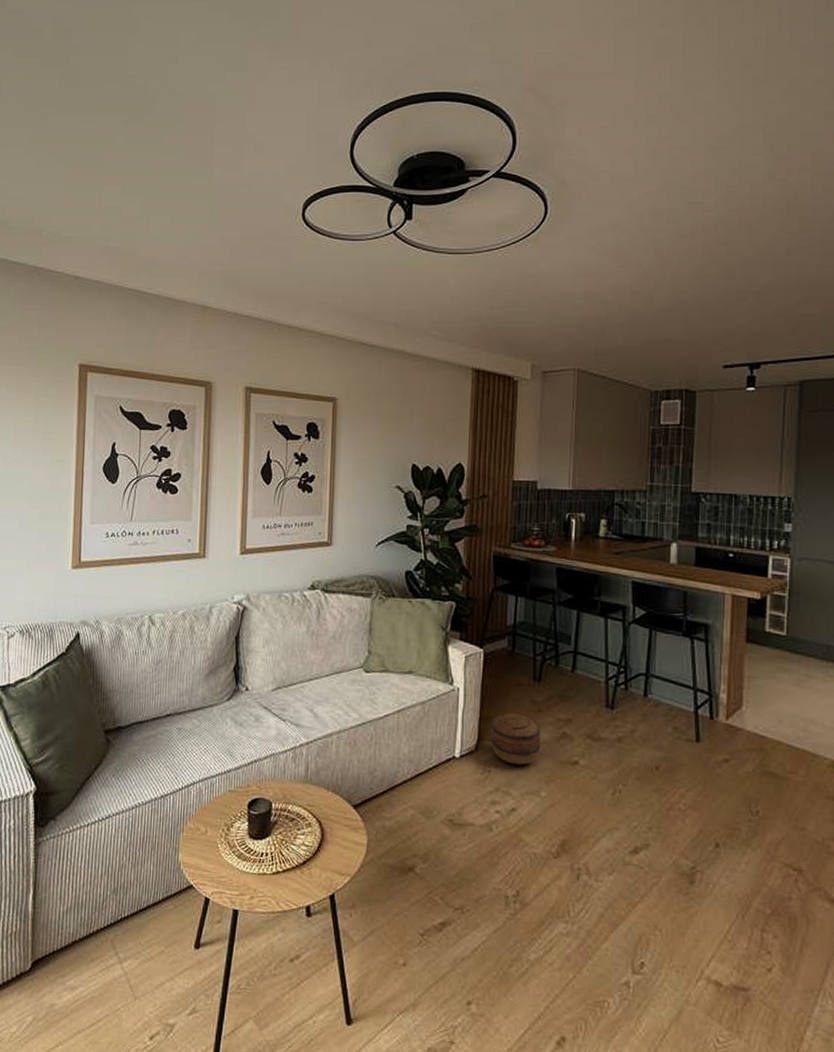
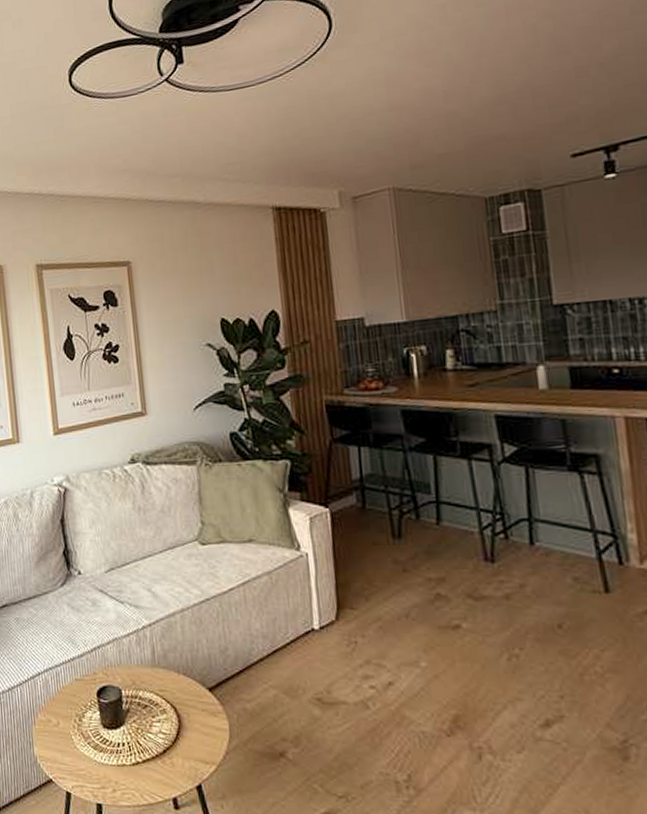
basket: present [490,712,541,765] -> none [349,575,413,633]

